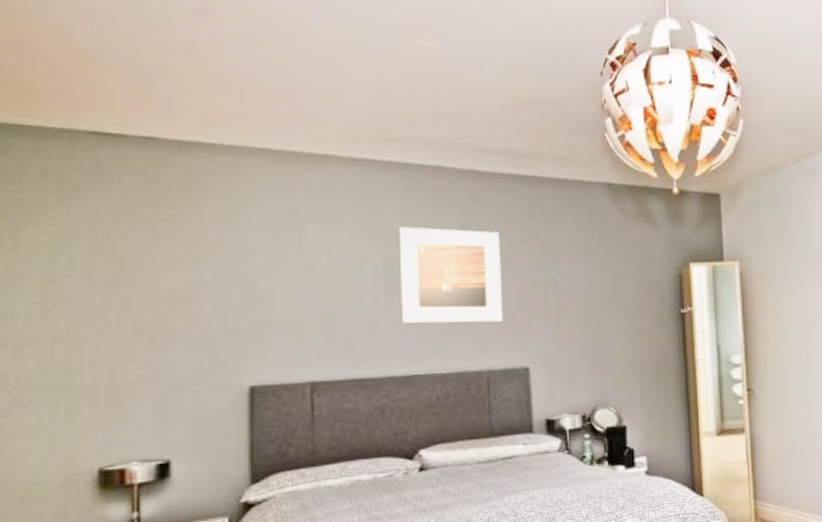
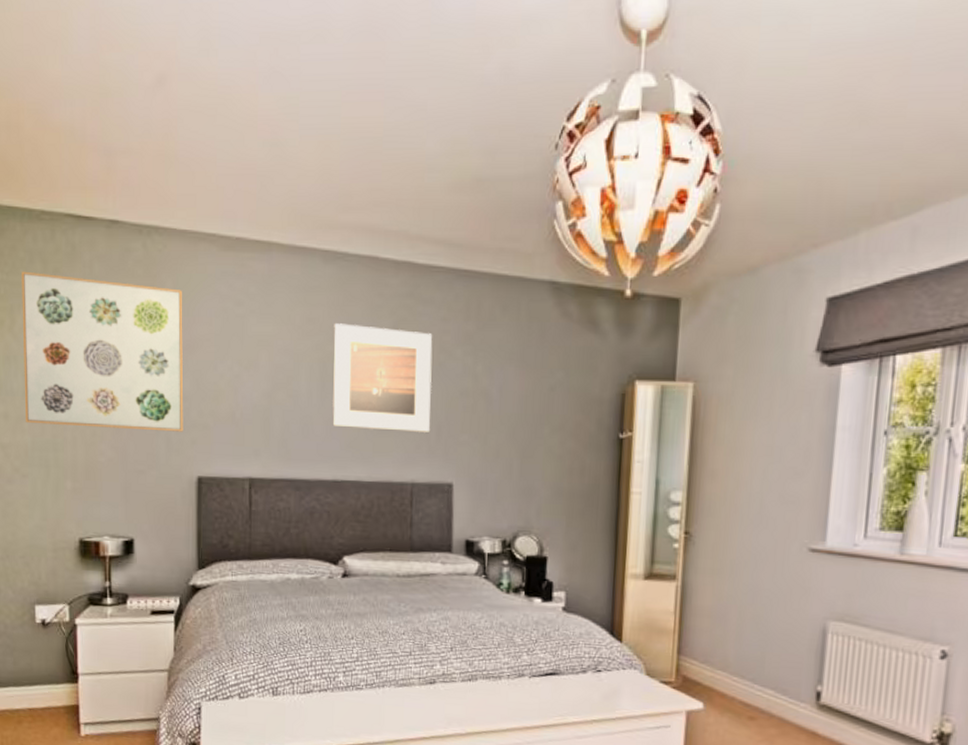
wall art: none [29,189,232,348] -> present [21,271,184,432]

